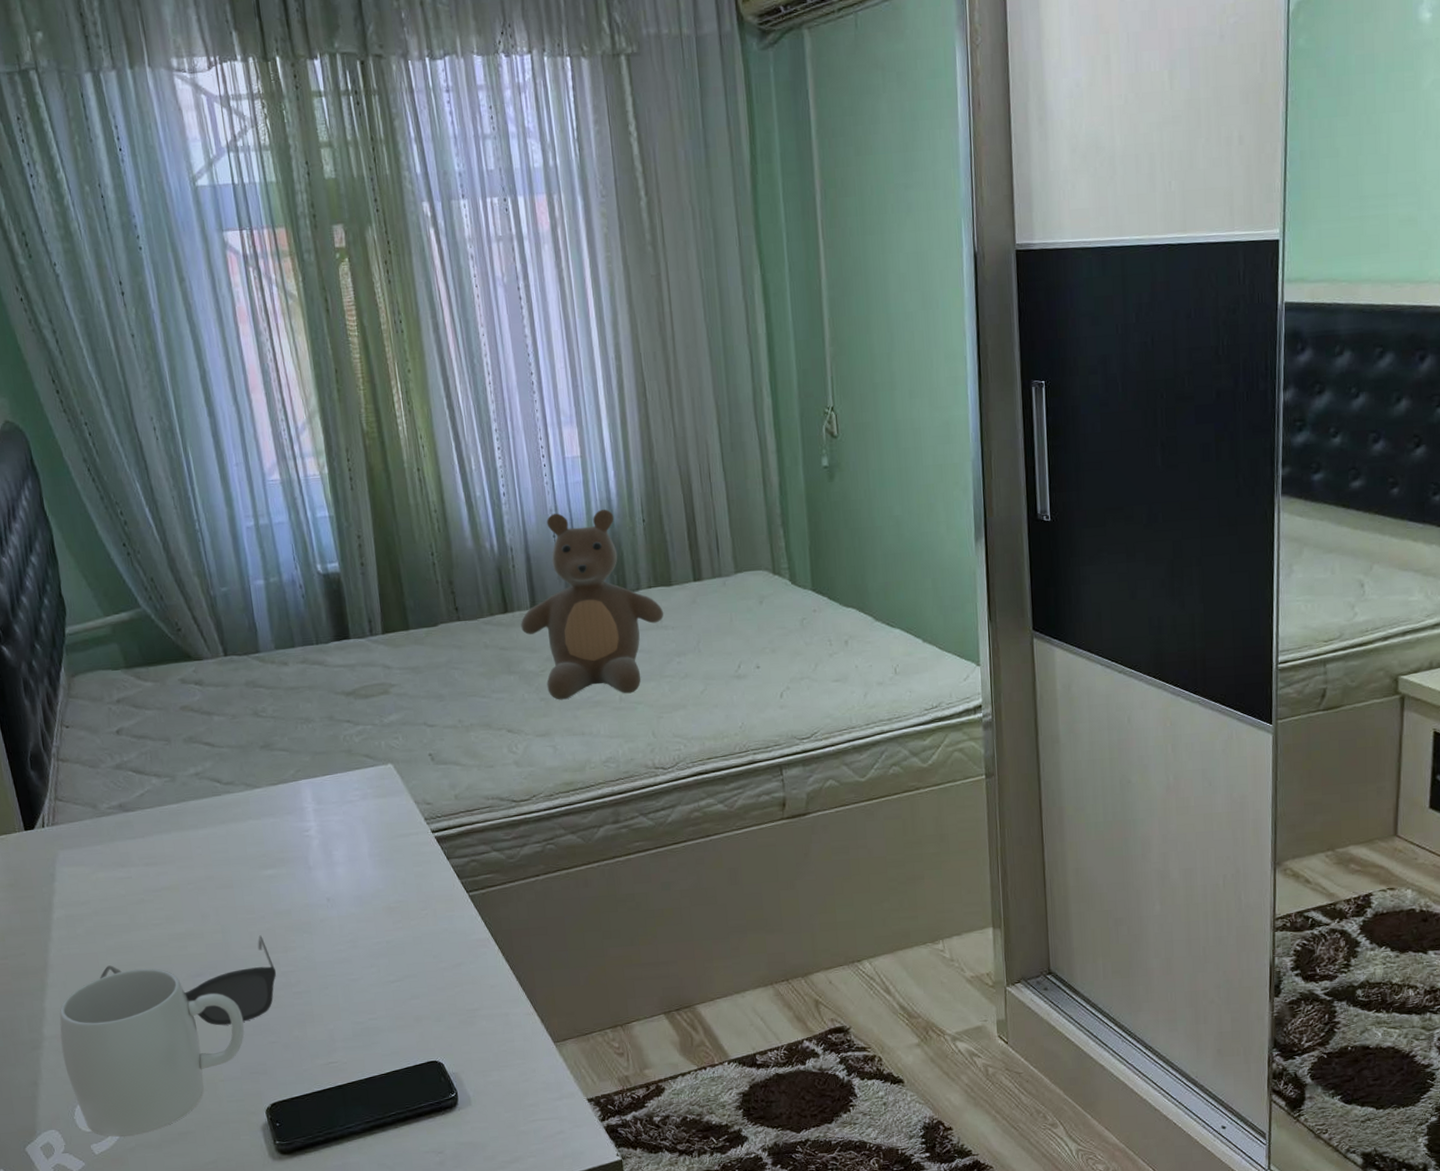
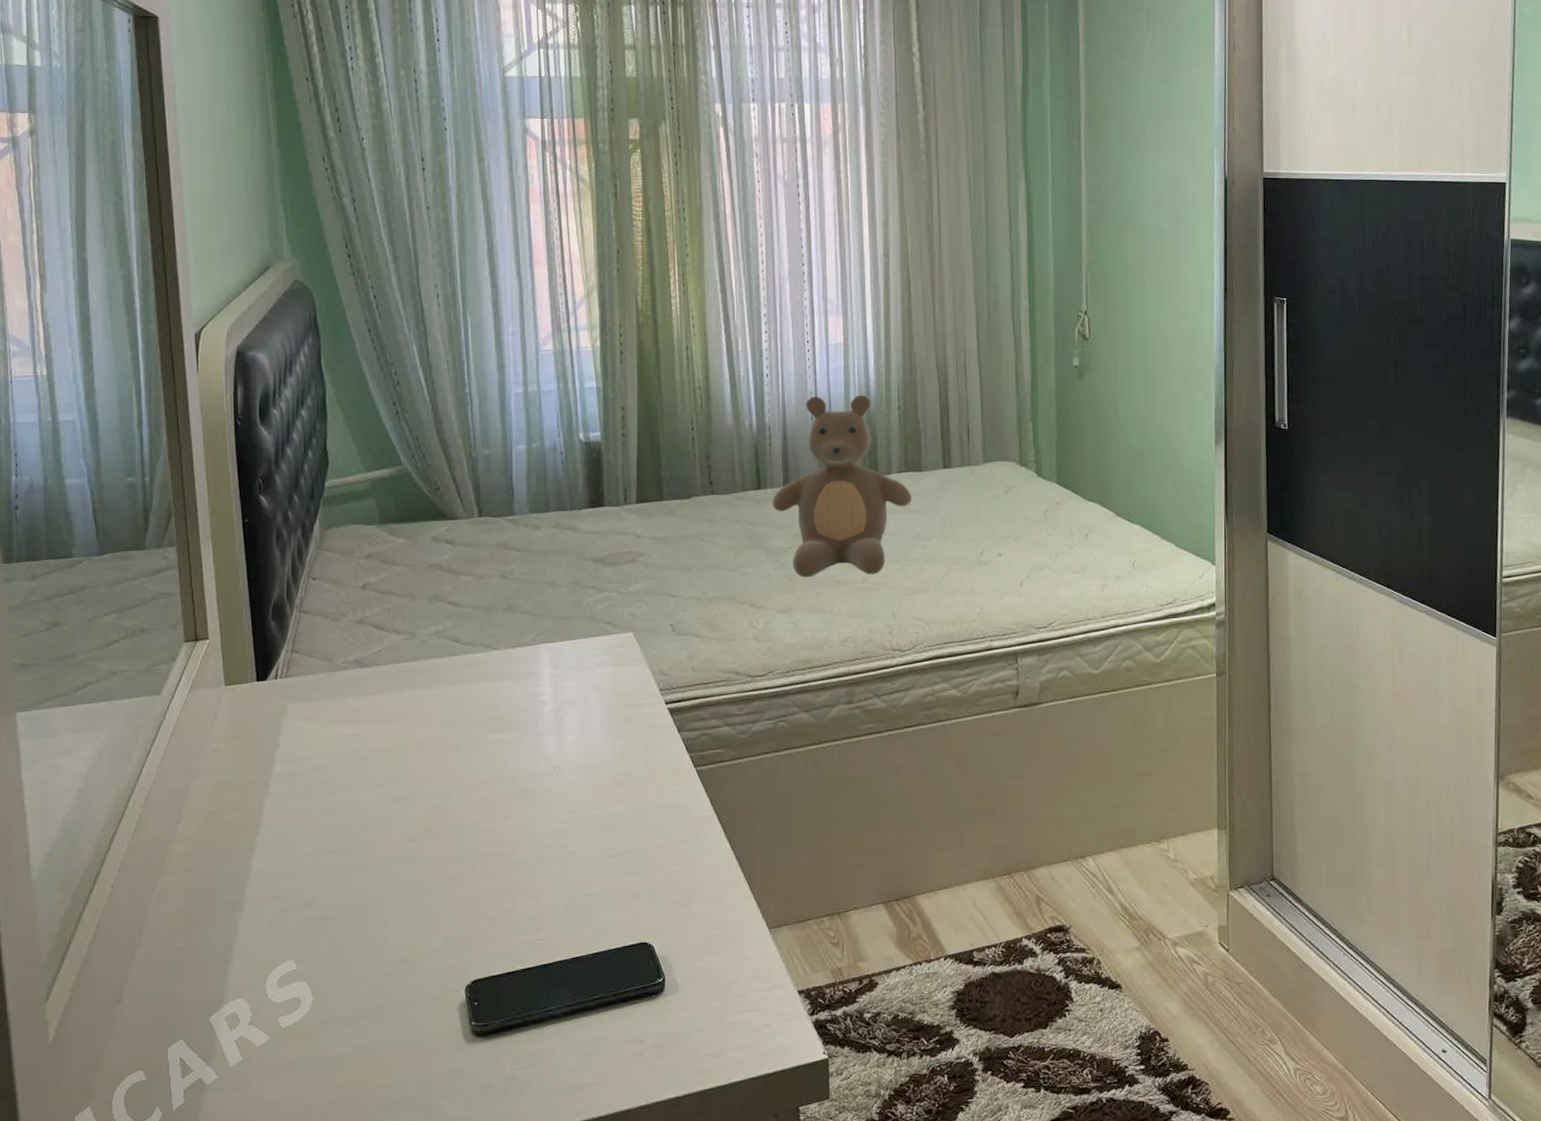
mug: present [59,968,245,1137] -> none [262,830,454,1010]
sunglasses: present [99,935,277,1026] -> none [311,801,493,895]

